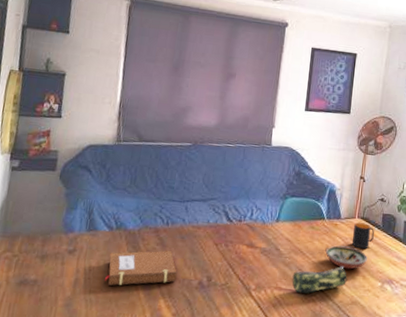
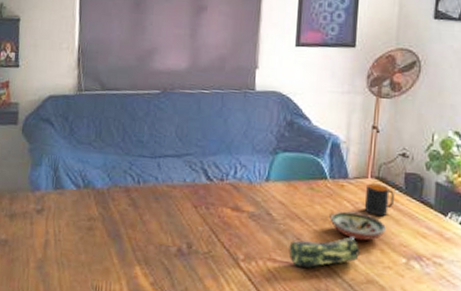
notebook: present [105,250,177,286] -> none [76,212,153,250]

